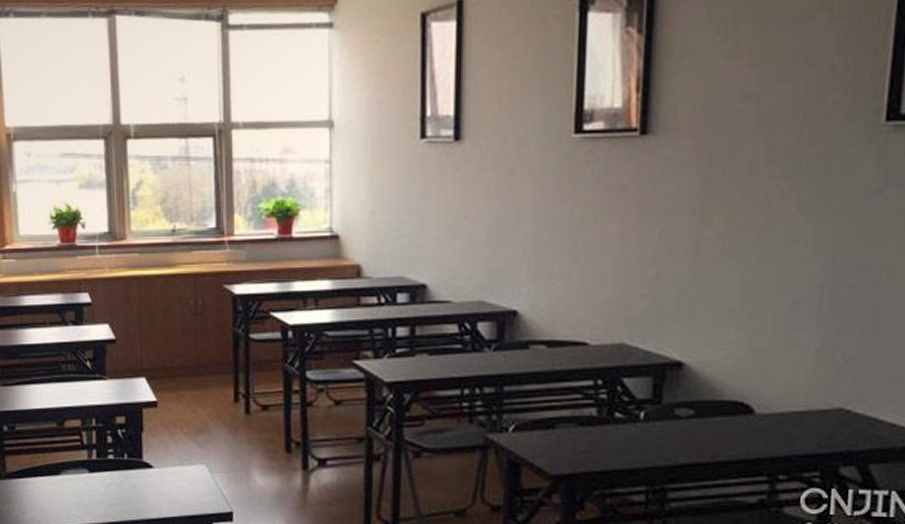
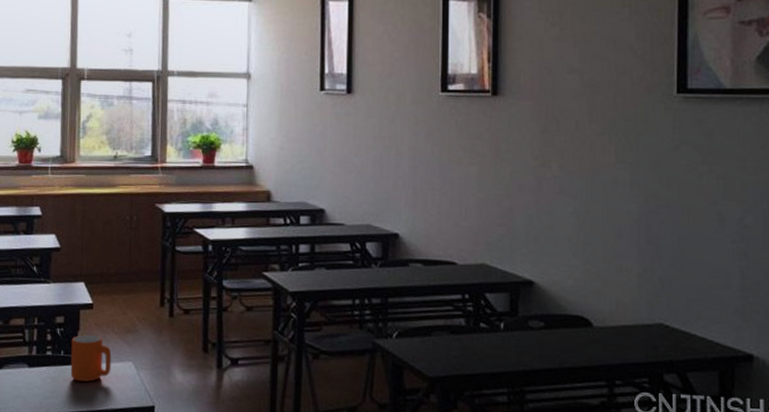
mug: none [135,435,182,487] -> present [70,334,112,382]

